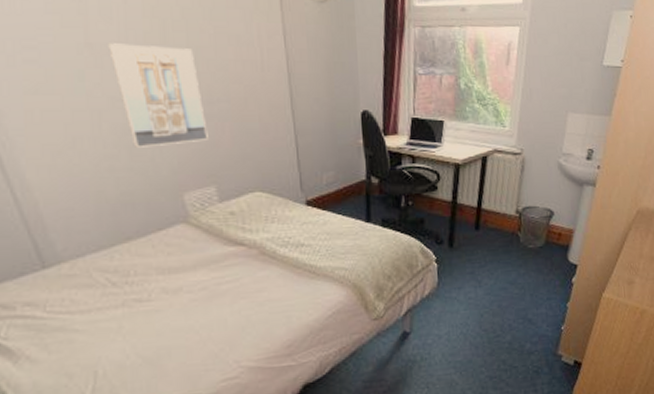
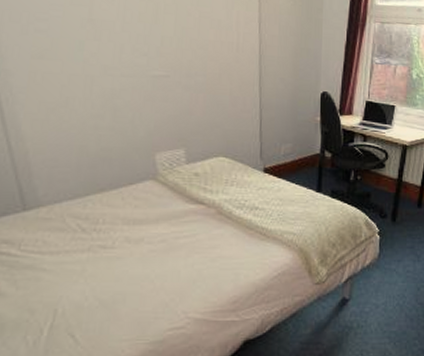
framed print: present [108,43,208,147] -> none [107,20,184,111]

